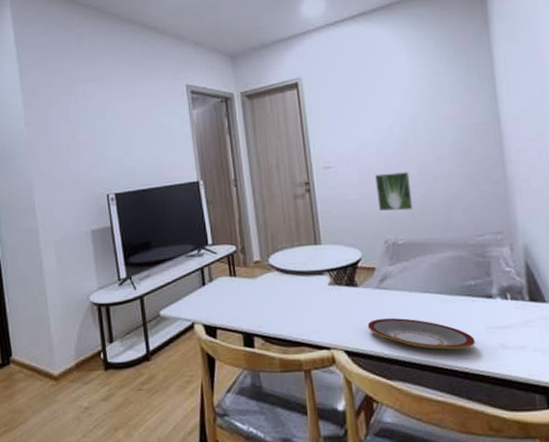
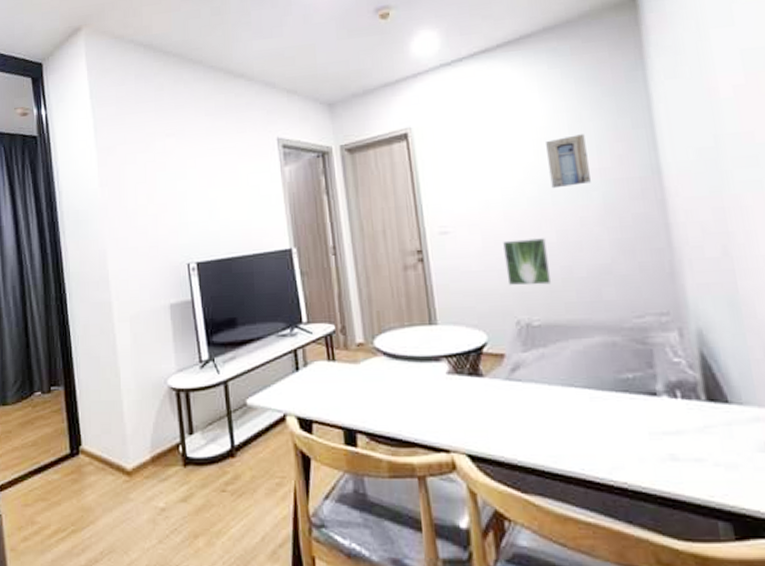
plate: present [367,318,475,350] -> none [496,416,635,459]
wall art: none [410,86,445,131] -> present [546,134,591,189]

